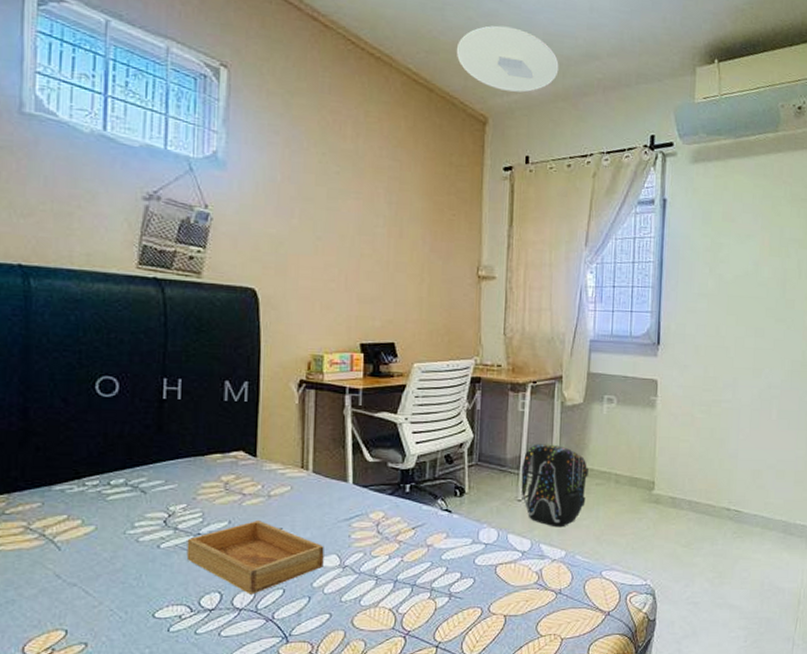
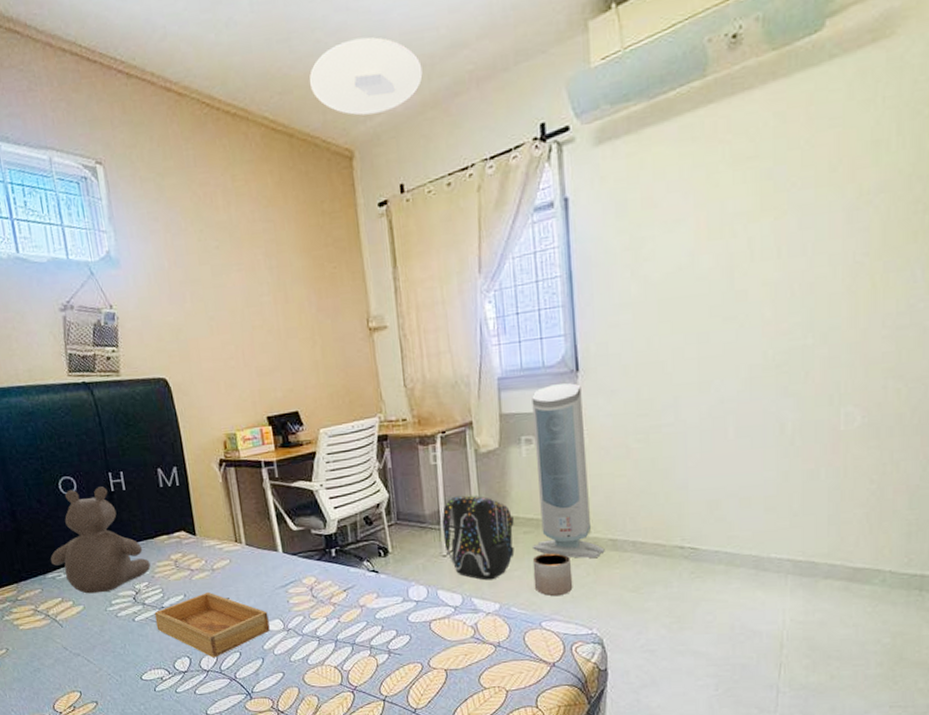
teddy bear: none [62,391,194,513] -> present [50,487,151,594]
planter: none [599,506,635,547] -> present [532,553,573,597]
air purifier: none [603,353,665,512] -> present [532,383,605,558]

